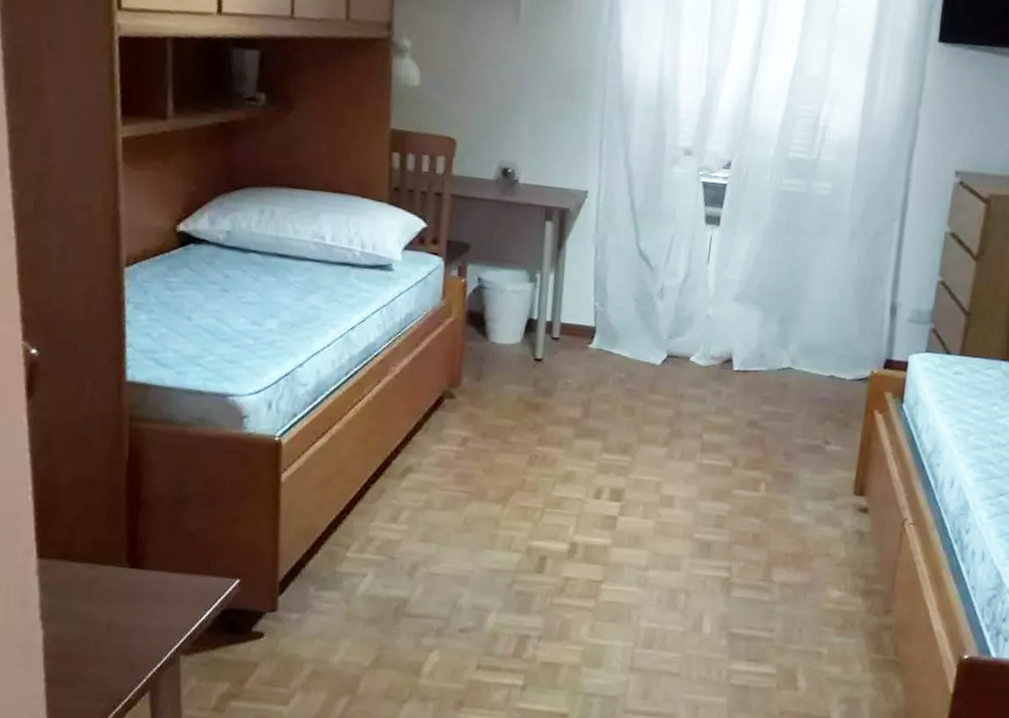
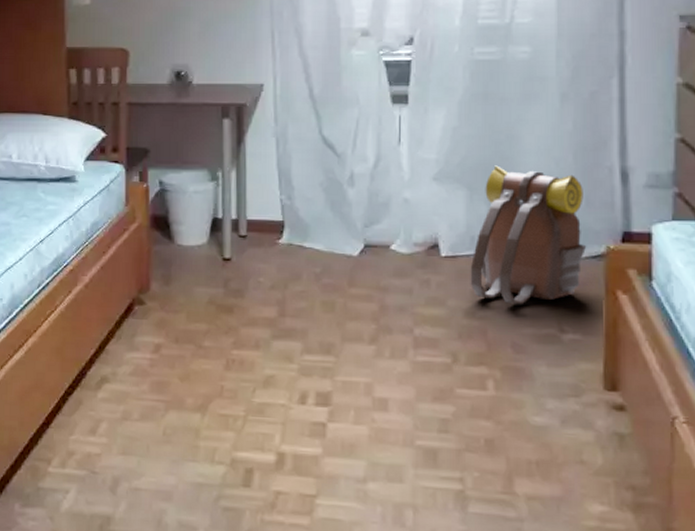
backpack: none [755,291,859,418] -> present [470,165,587,305]

